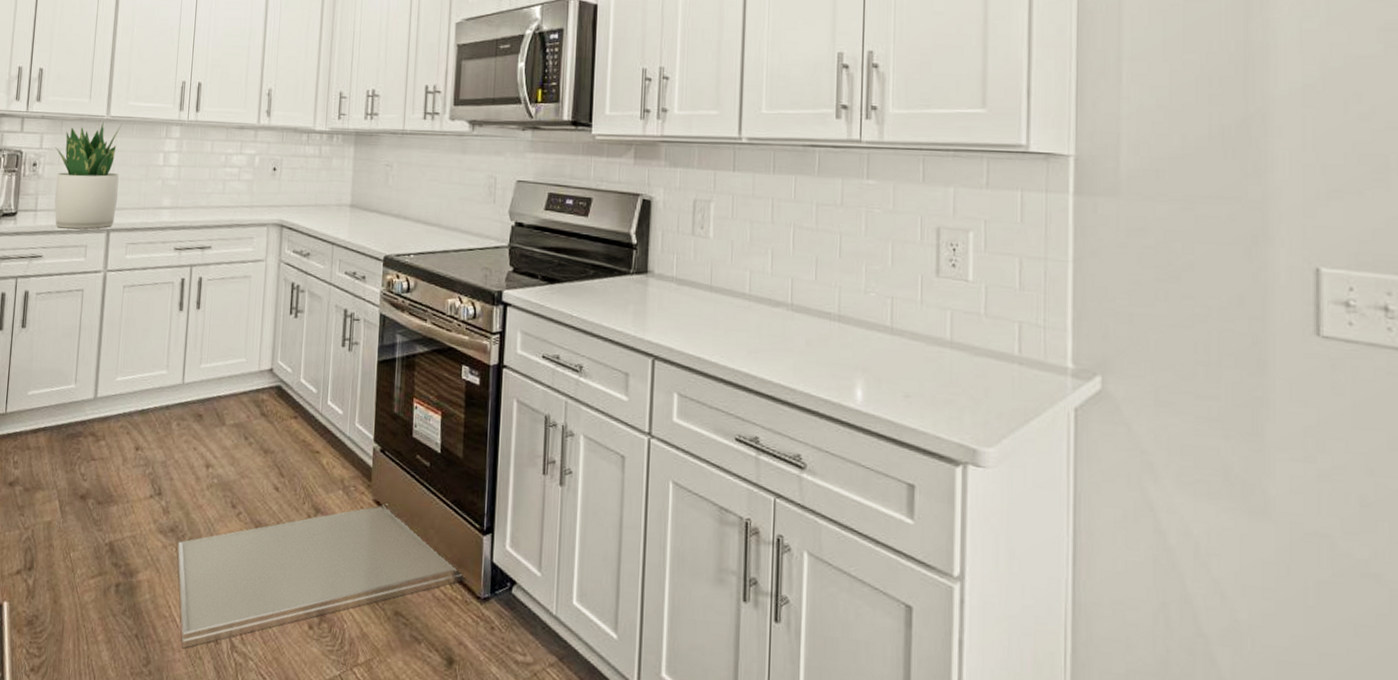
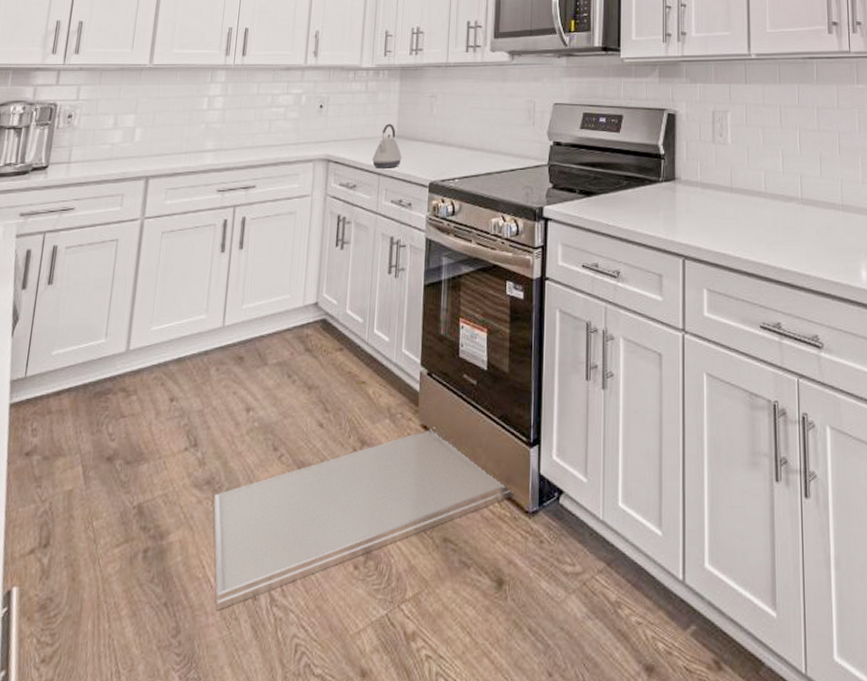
planter: present [54,122,122,229] -> none [89,70,165,179]
kettle: none [326,191,356,239] -> present [372,123,402,169]

